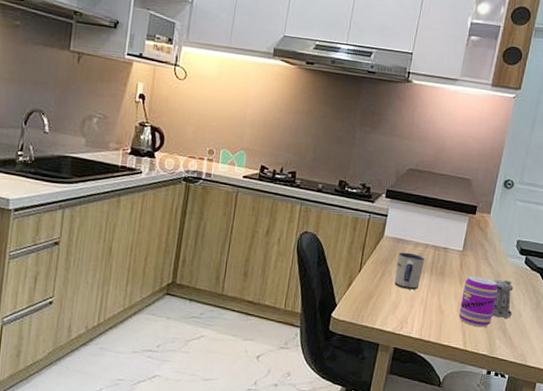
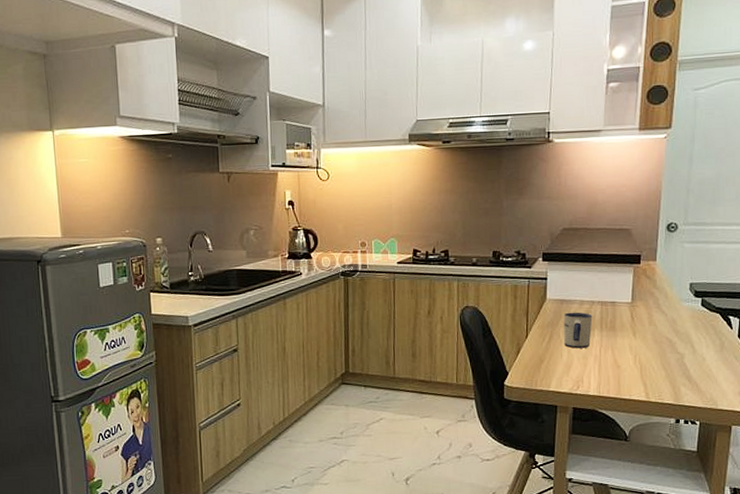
beverage can: present [458,275,498,328] -> none [636,325,675,377]
pepper shaker: present [492,279,513,318] -> none [670,325,695,364]

